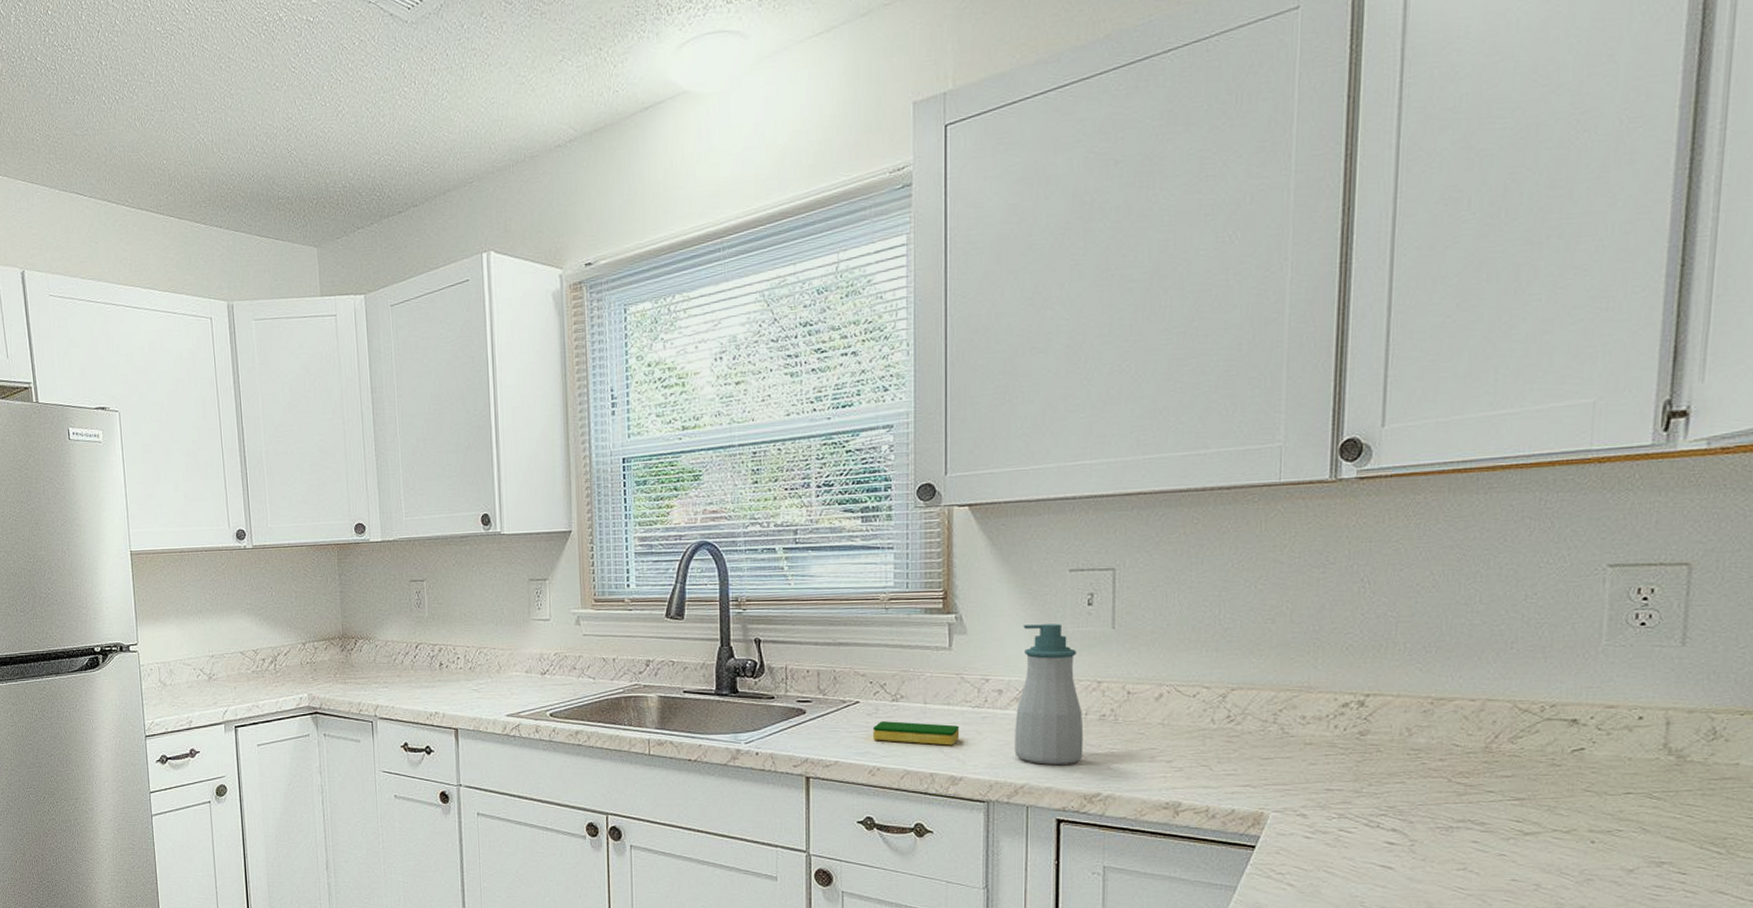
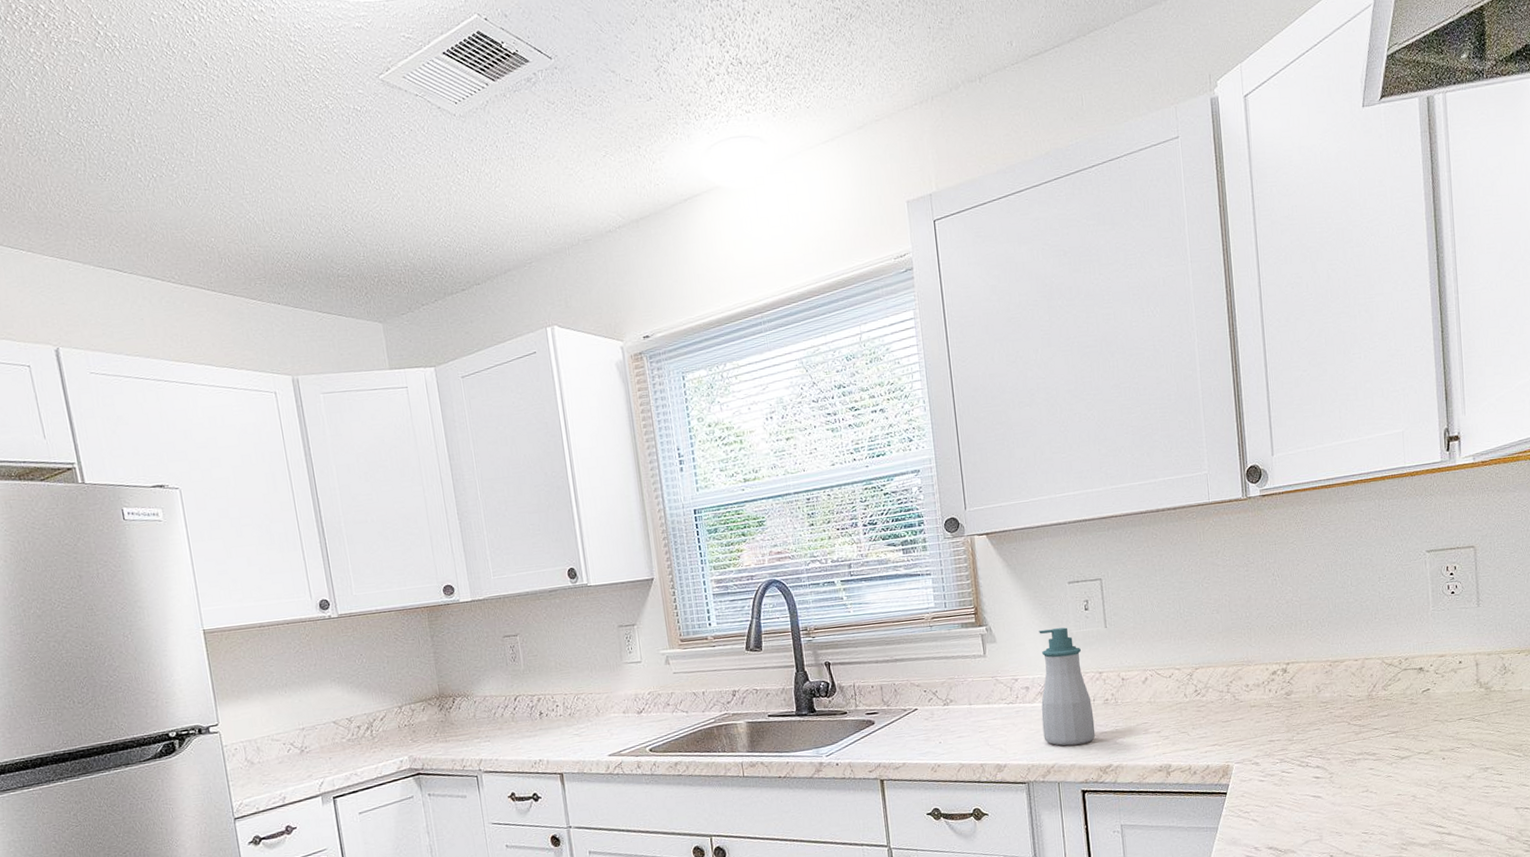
dish sponge: present [872,721,960,746] -> none [931,720,1001,741]

